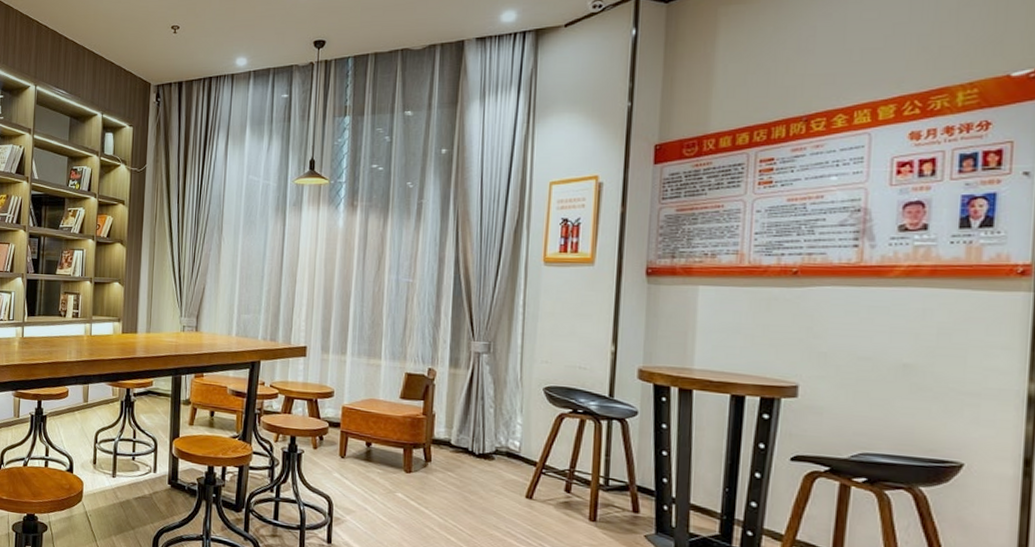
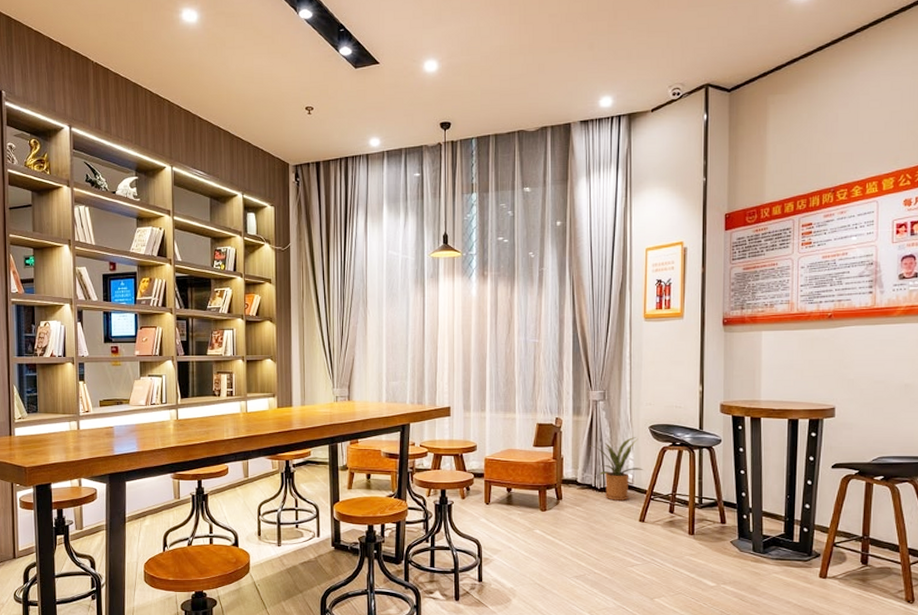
house plant: none [465,398,534,472] -> present [588,437,643,501]

